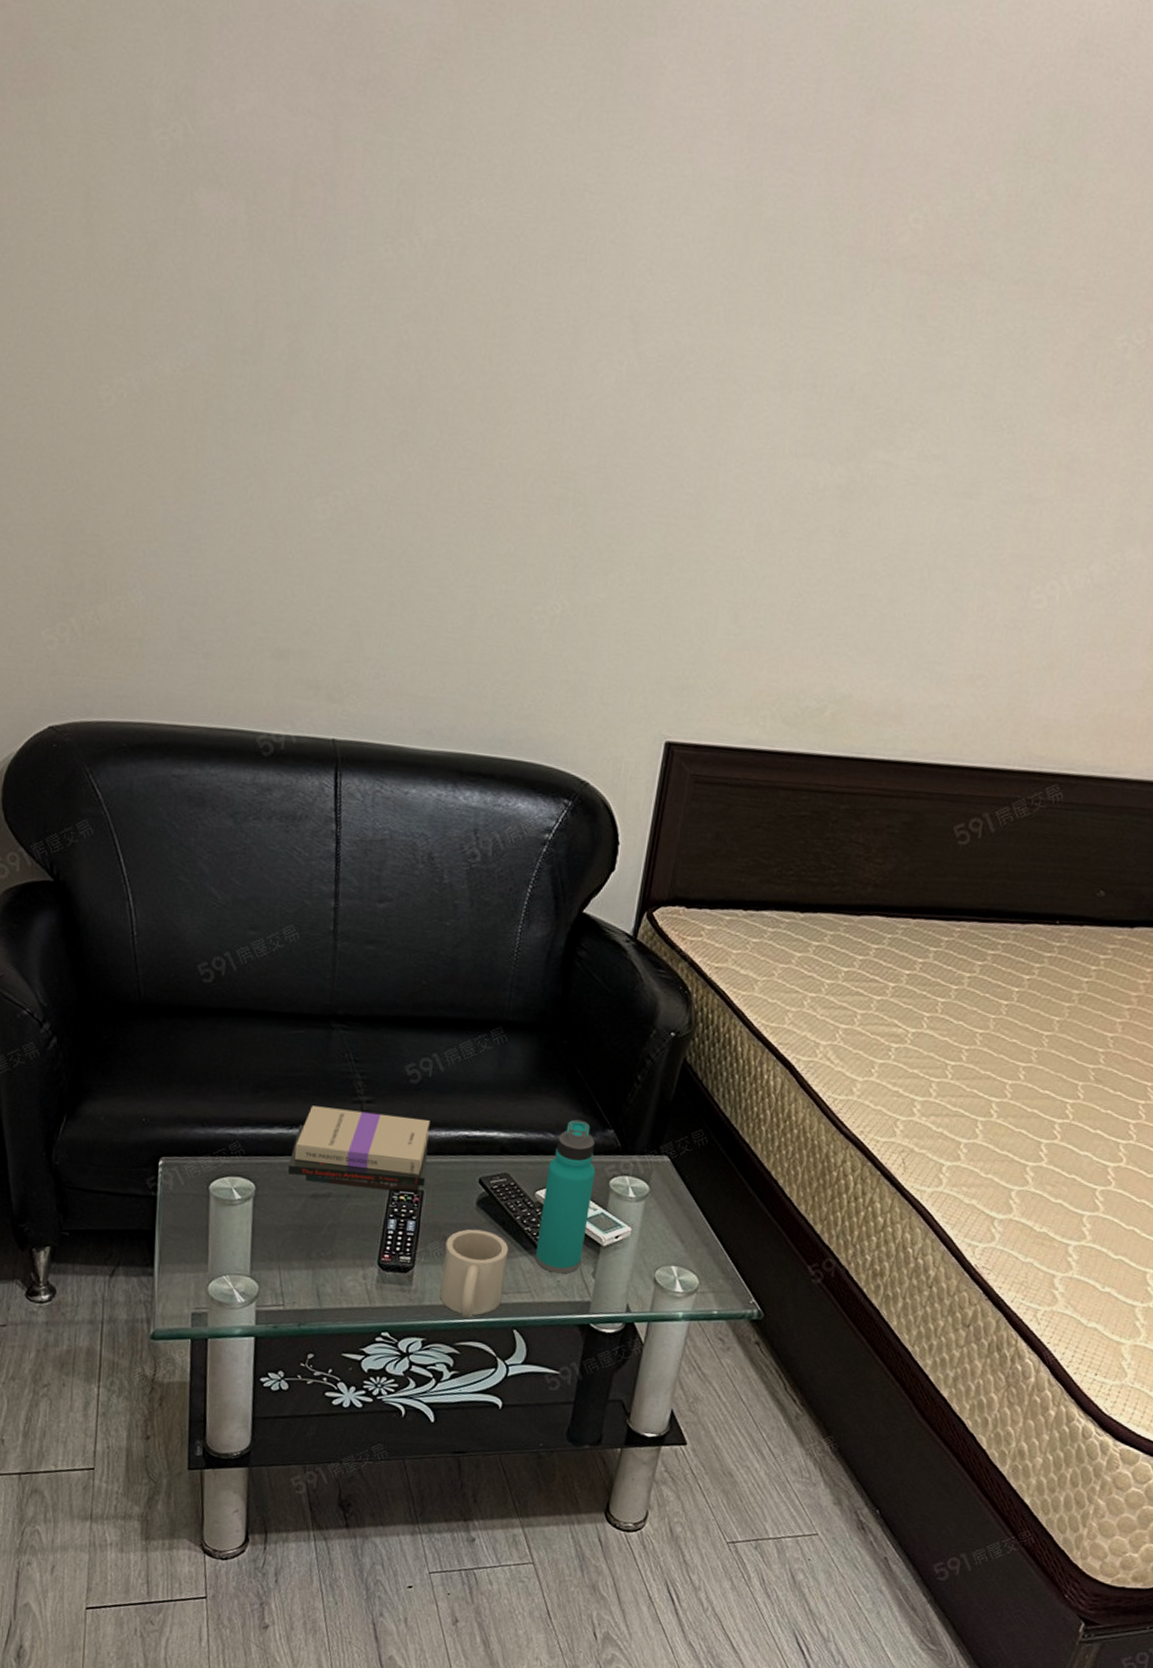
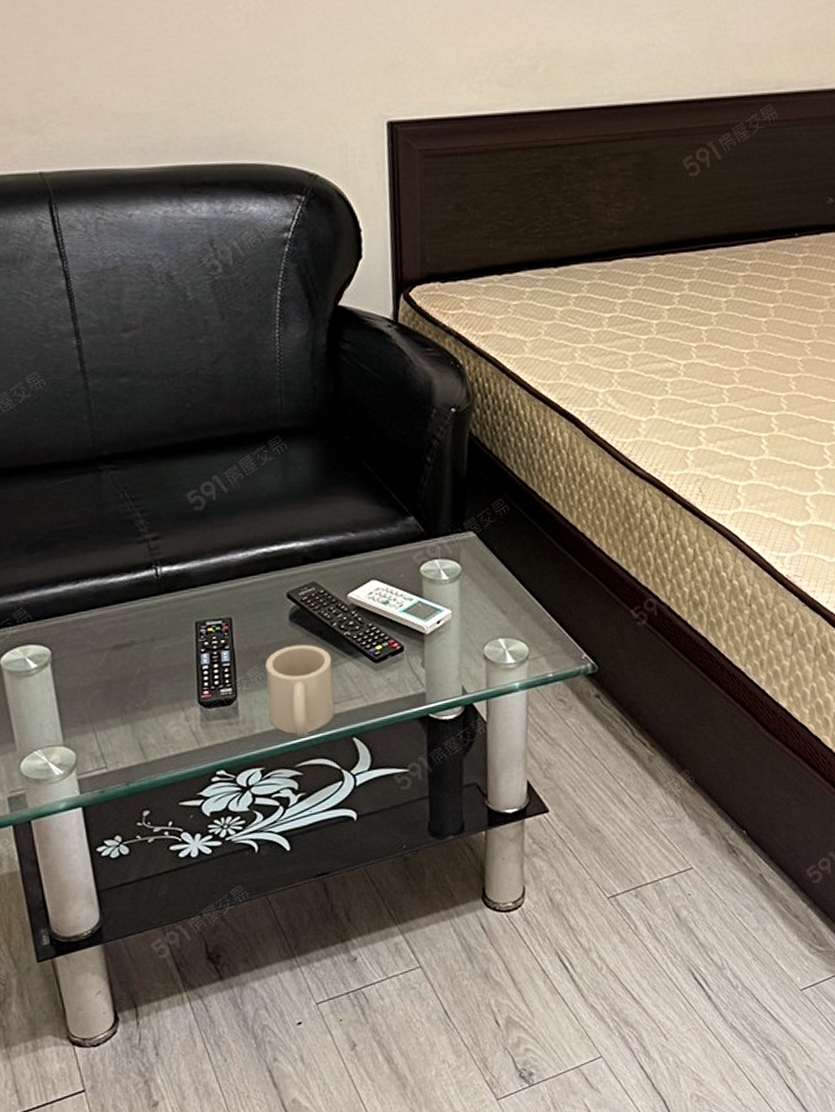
books: present [288,1105,430,1193] -> none [82,545,232,634]
water bottle: present [534,1119,596,1274] -> none [355,513,408,672]

